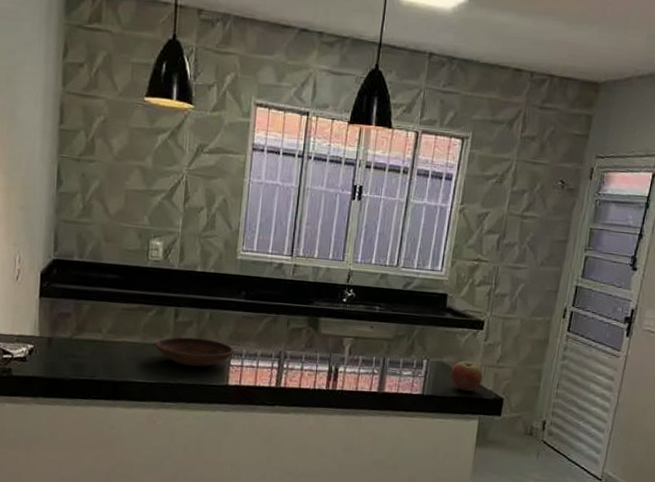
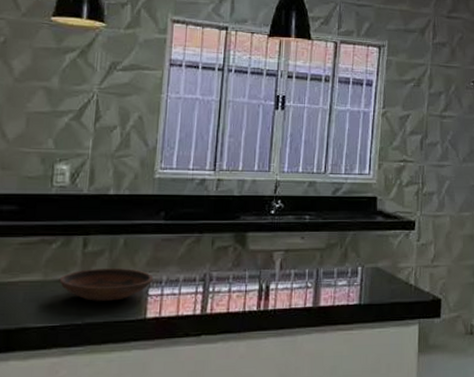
apple: present [451,361,483,392] -> none [387,263,419,295]

